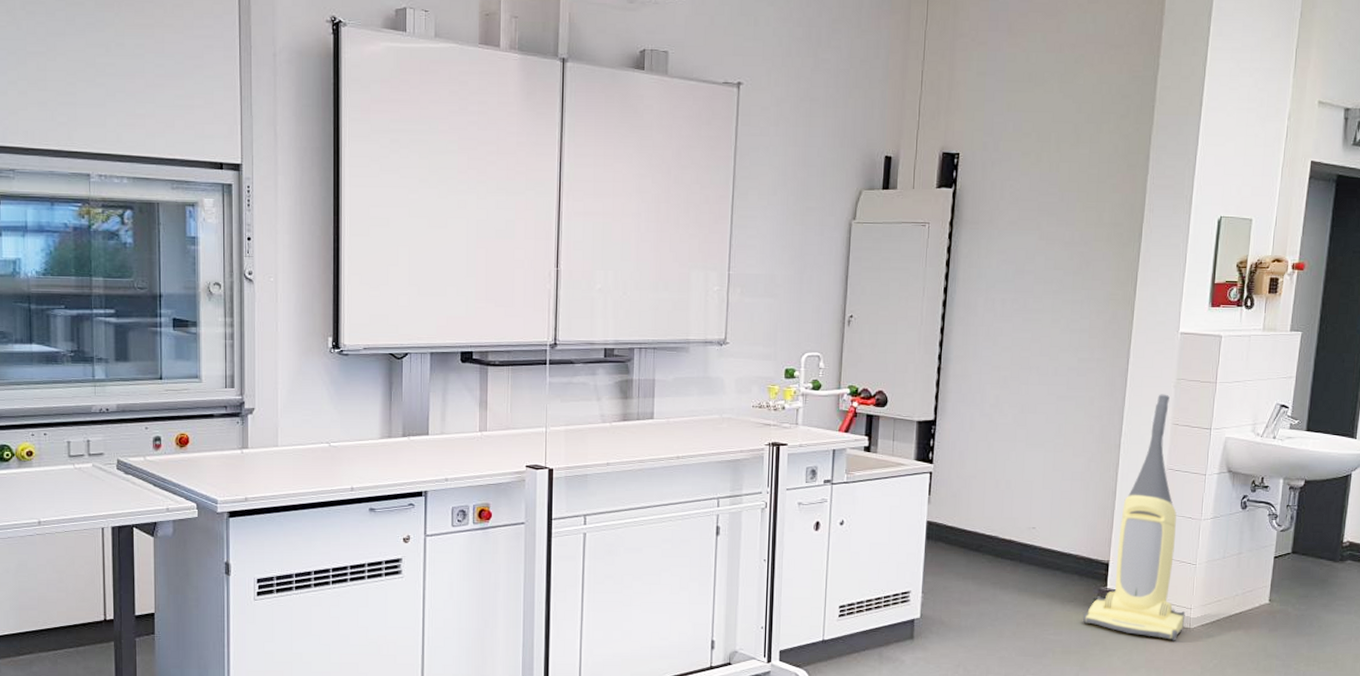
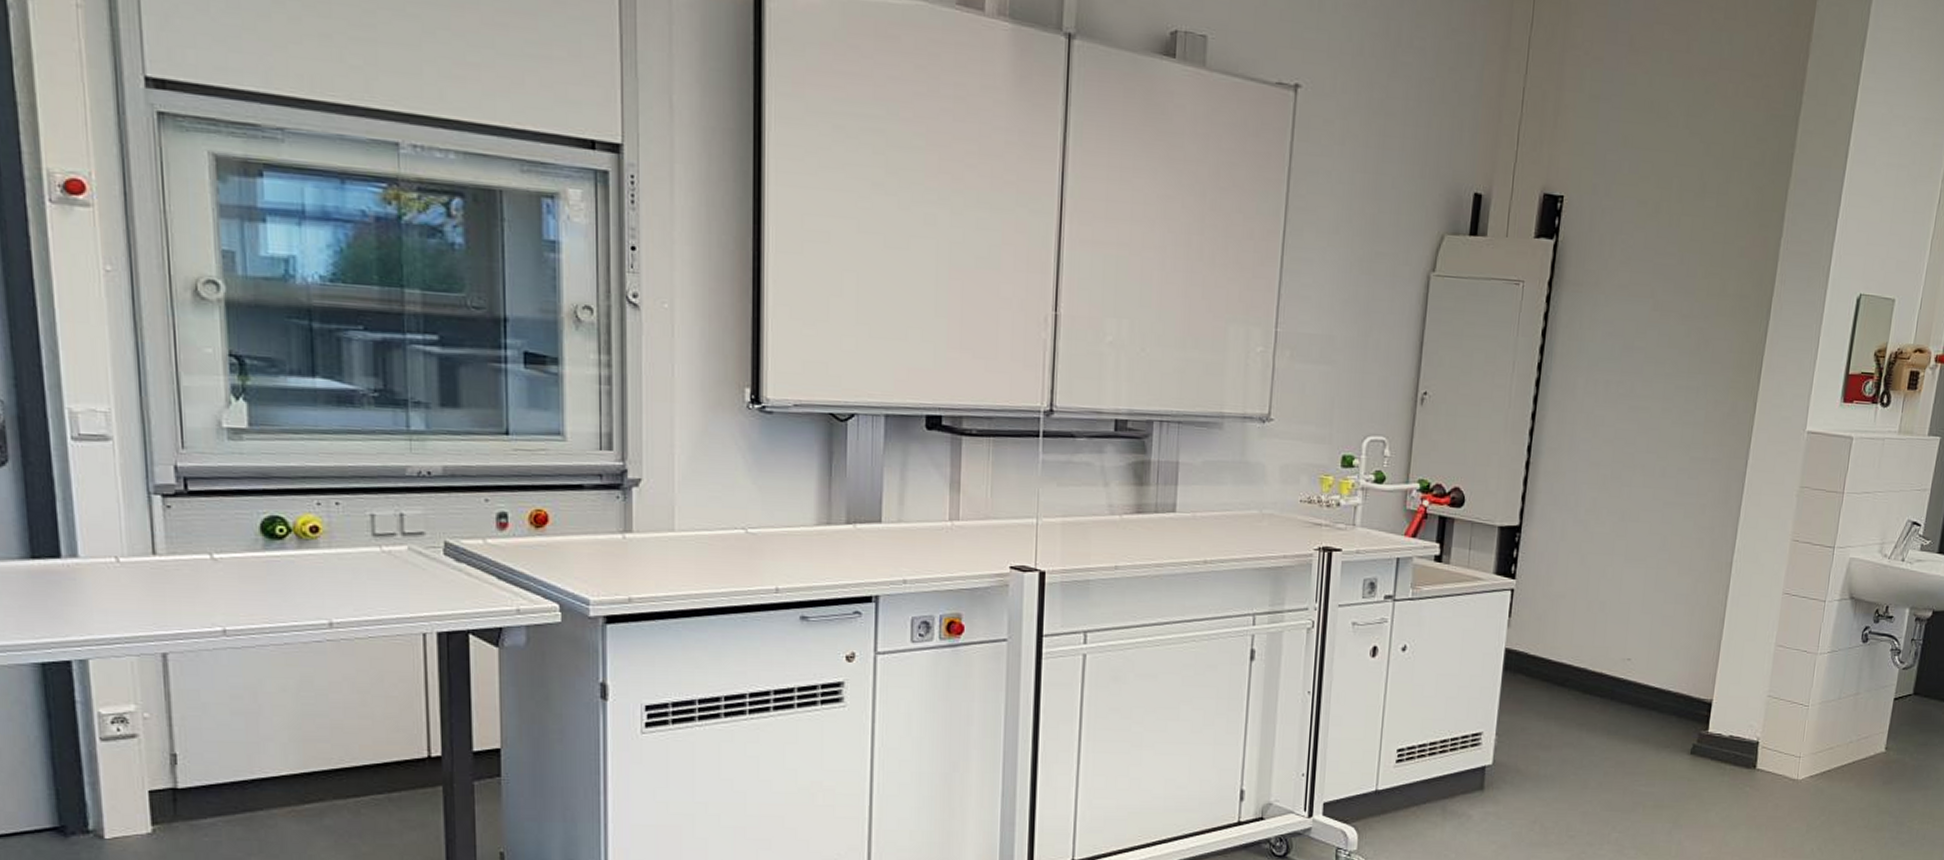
vacuum cleaner: present [1083,394,1186,641] -> none [1679,504,1794,795]

